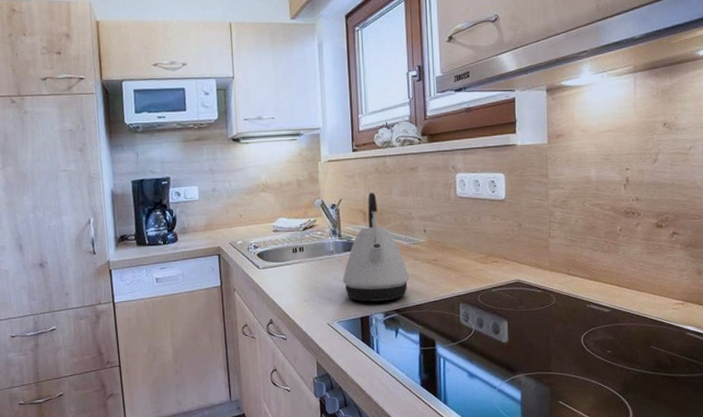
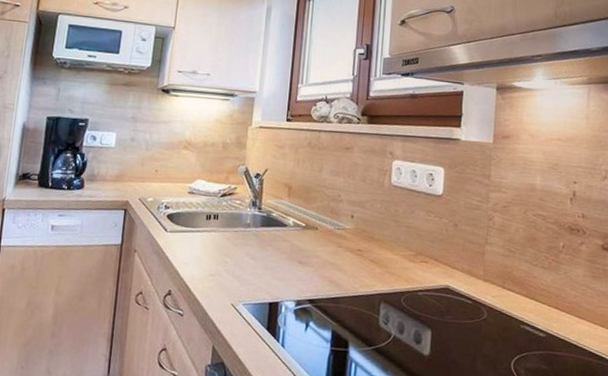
kettle: present [342,192,410,302] -> none [255,167,330,289]

